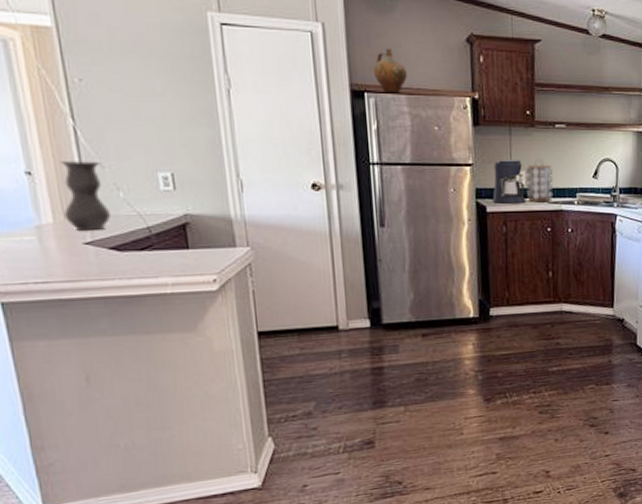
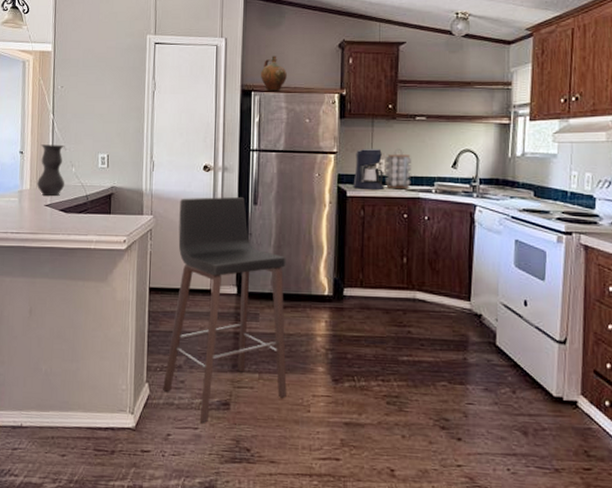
bar stool: none [285,219,437,466] -> present [163,197,287,423]

